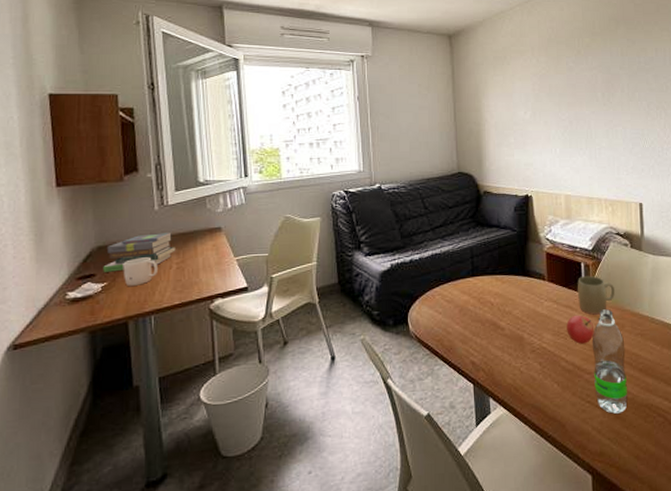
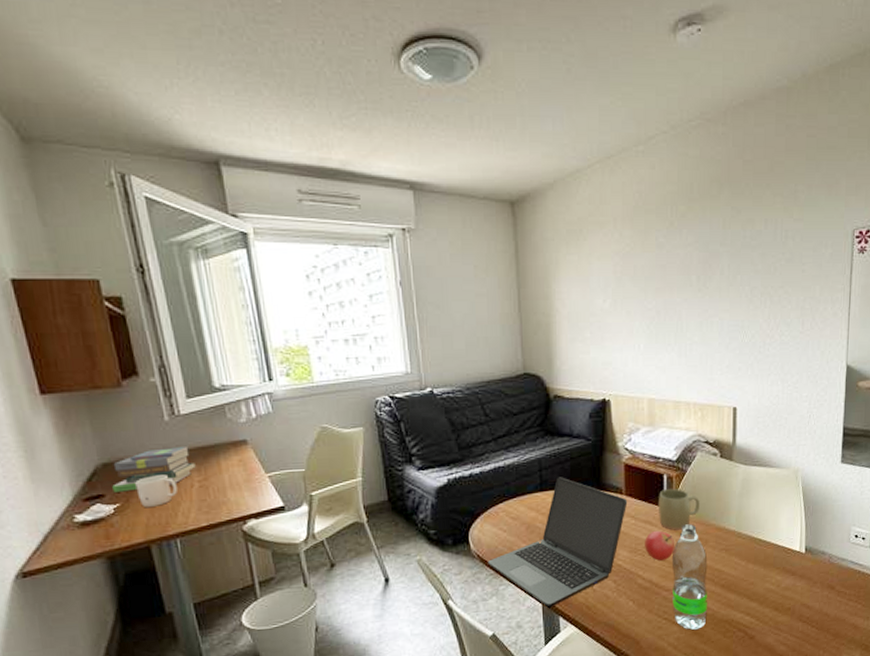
laptop: none [425,264,550,388] -> present [488,477,628,608]

